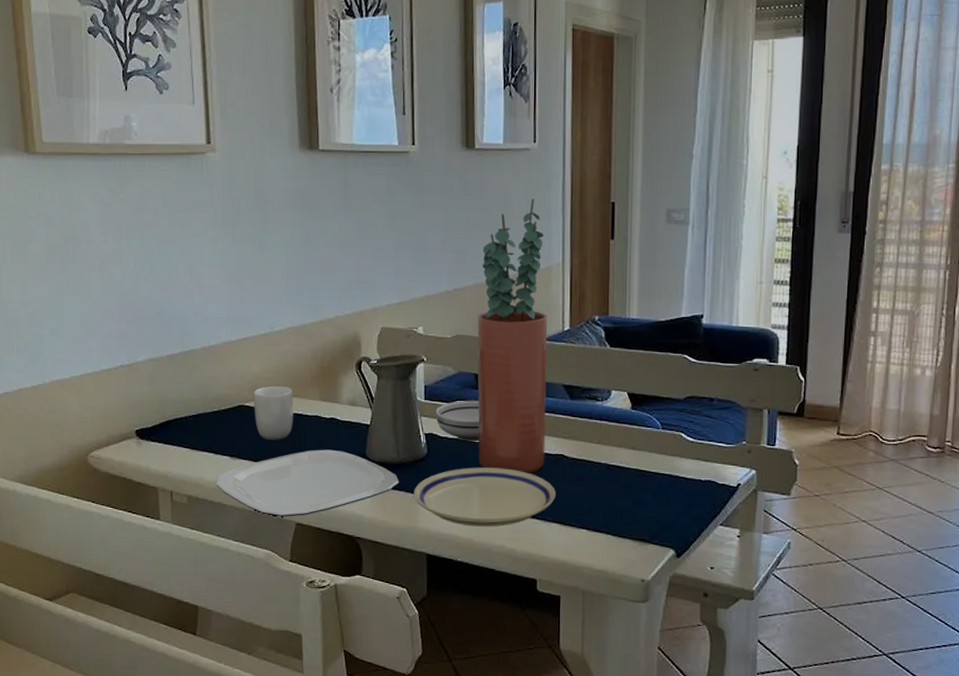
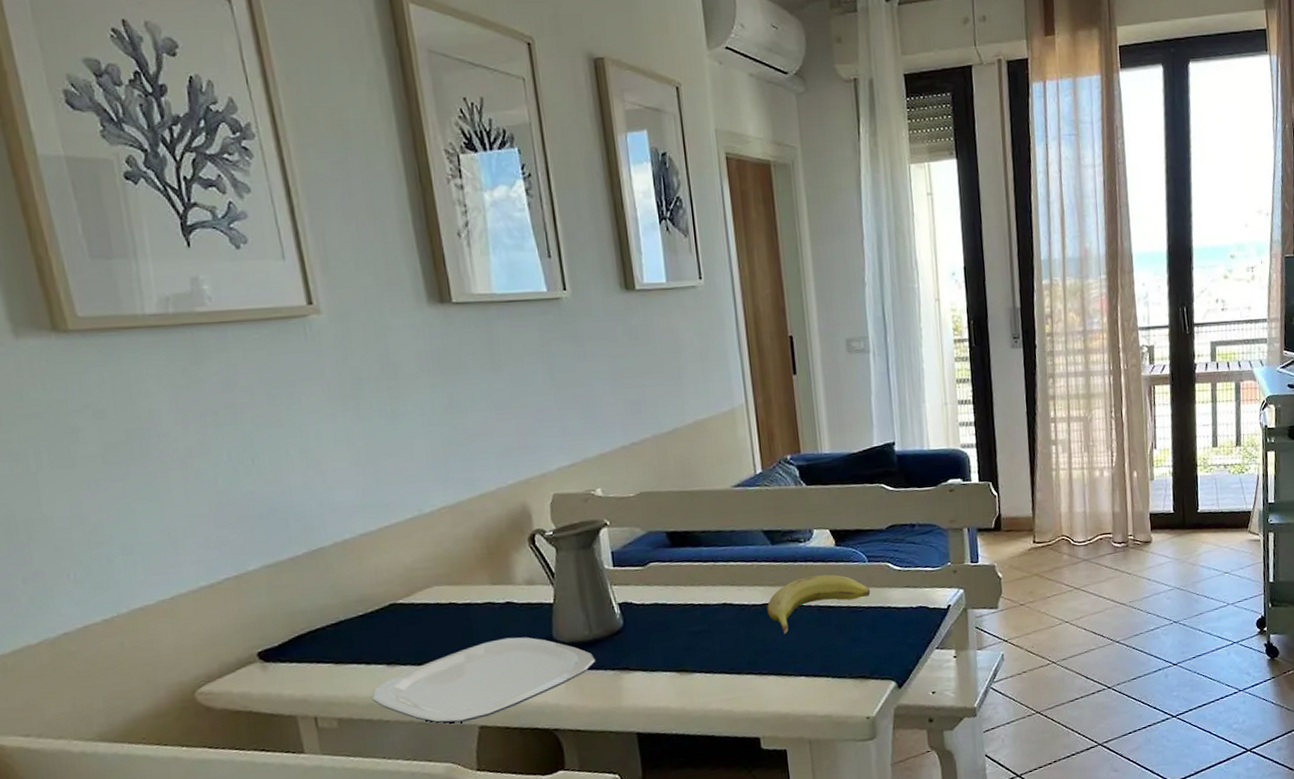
cup: present [253,385,293,441] -> none [406,574,461,639]
plate: present [414,467,556,527] -> none [613,626,770,695]
bowl: present [435,400,480,442] -> none [627,559,680,605]
vase: present [477,198,548,475] -> none [657,338,754,631]
fruit: none [558,435,661,486] -> present [767,574,871,634]

